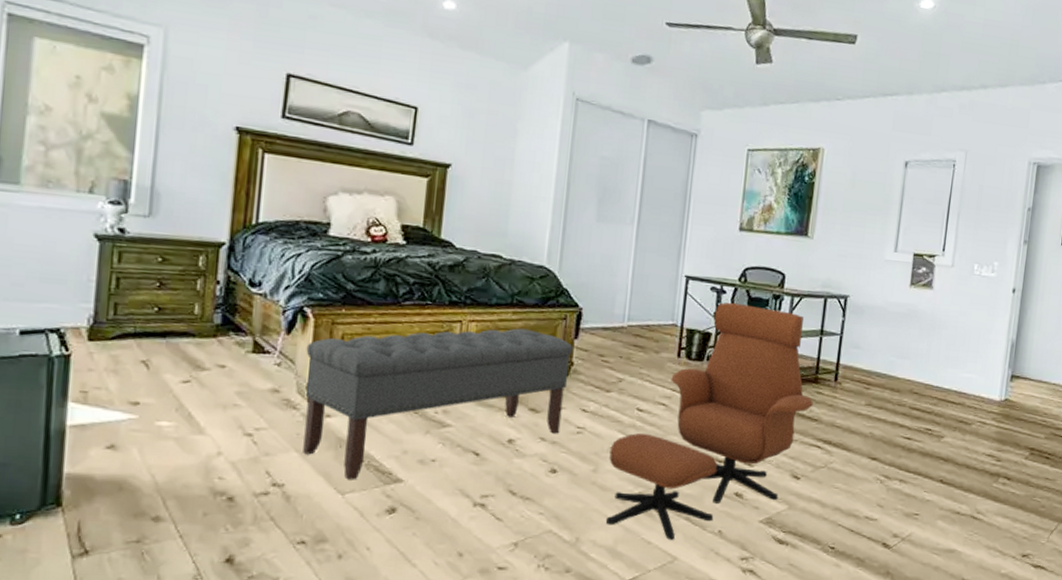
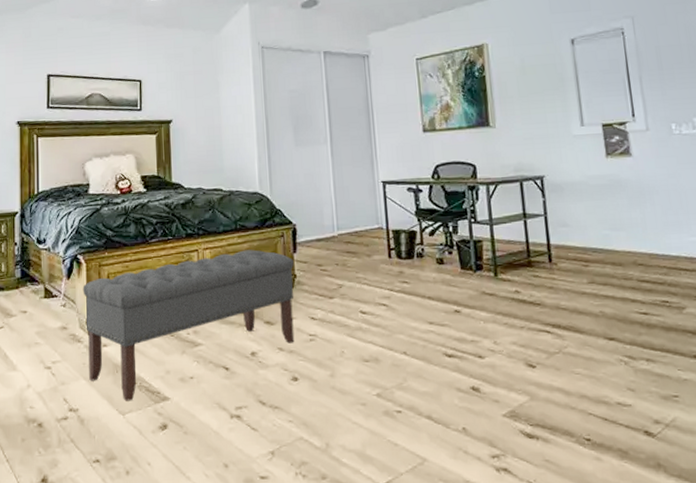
lounge chair: present [605,302,813,540] -> none [342,199,532,440]

